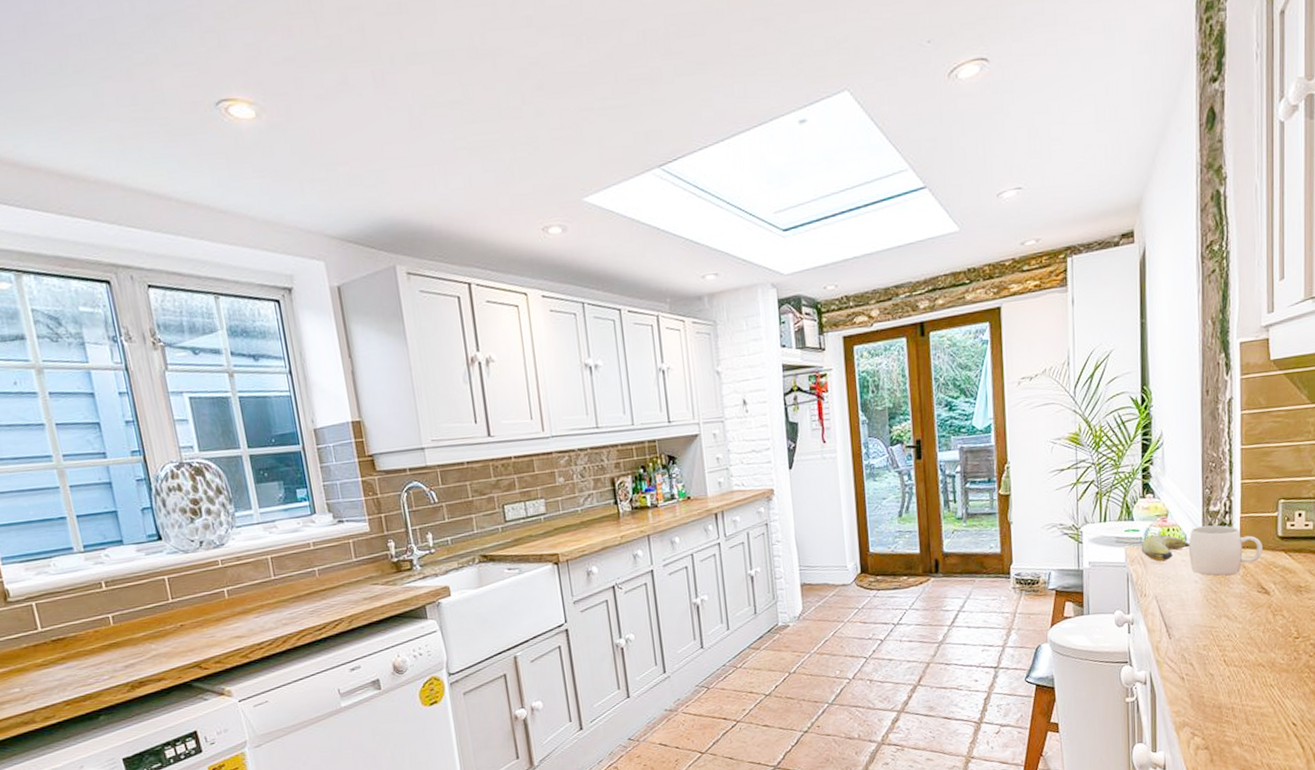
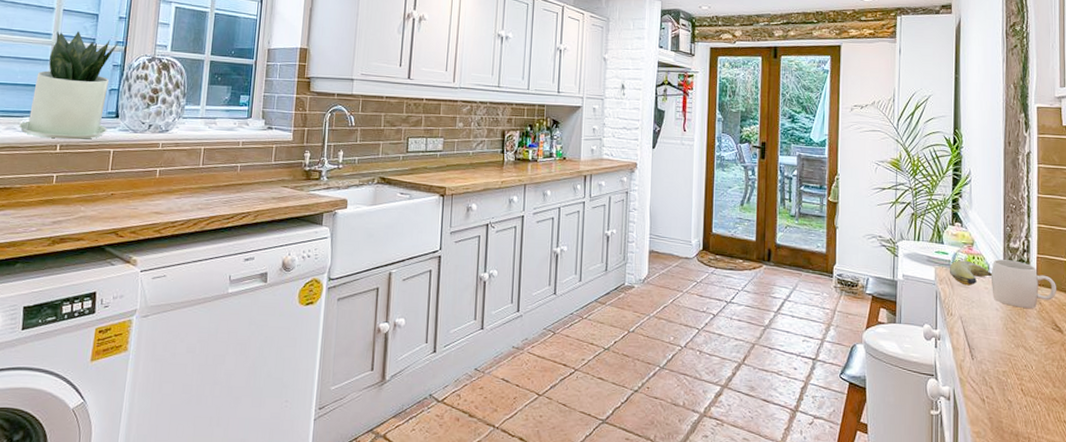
planter: none [49,446,154,577] -> present [18,30,119,140]

